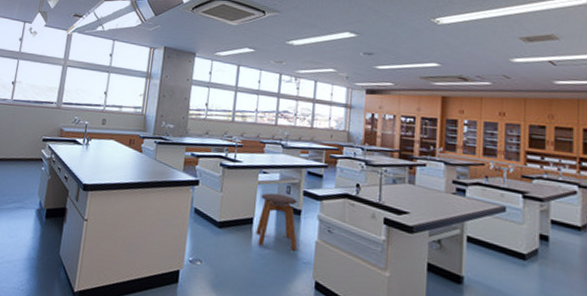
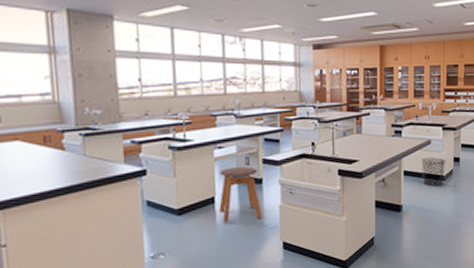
waste bin: none [491,226,528,266] -> present [421,157,446,187]

